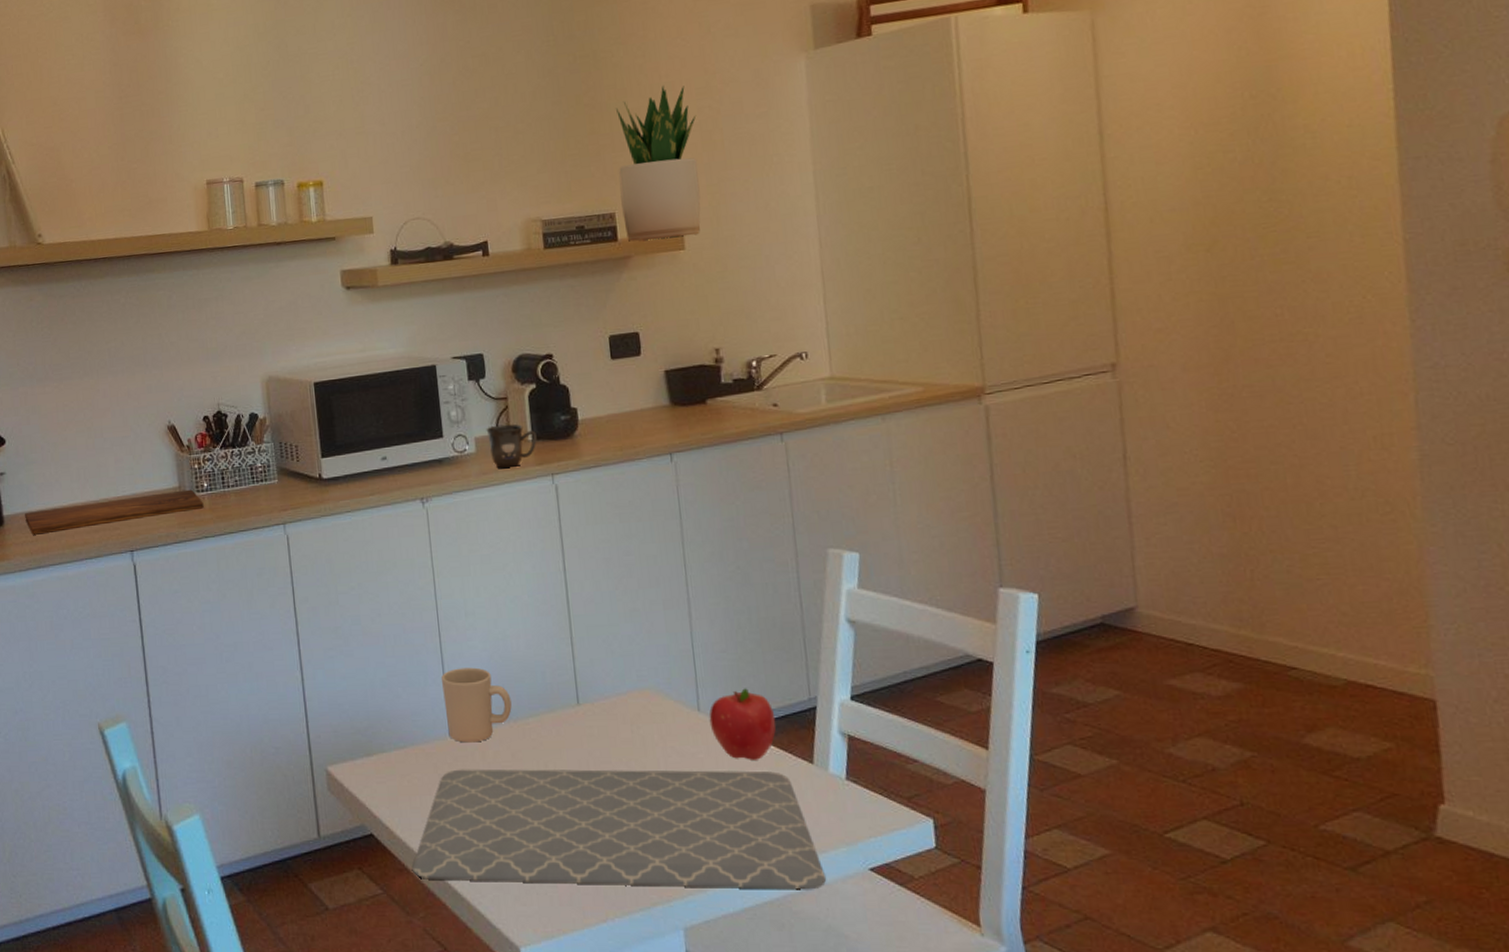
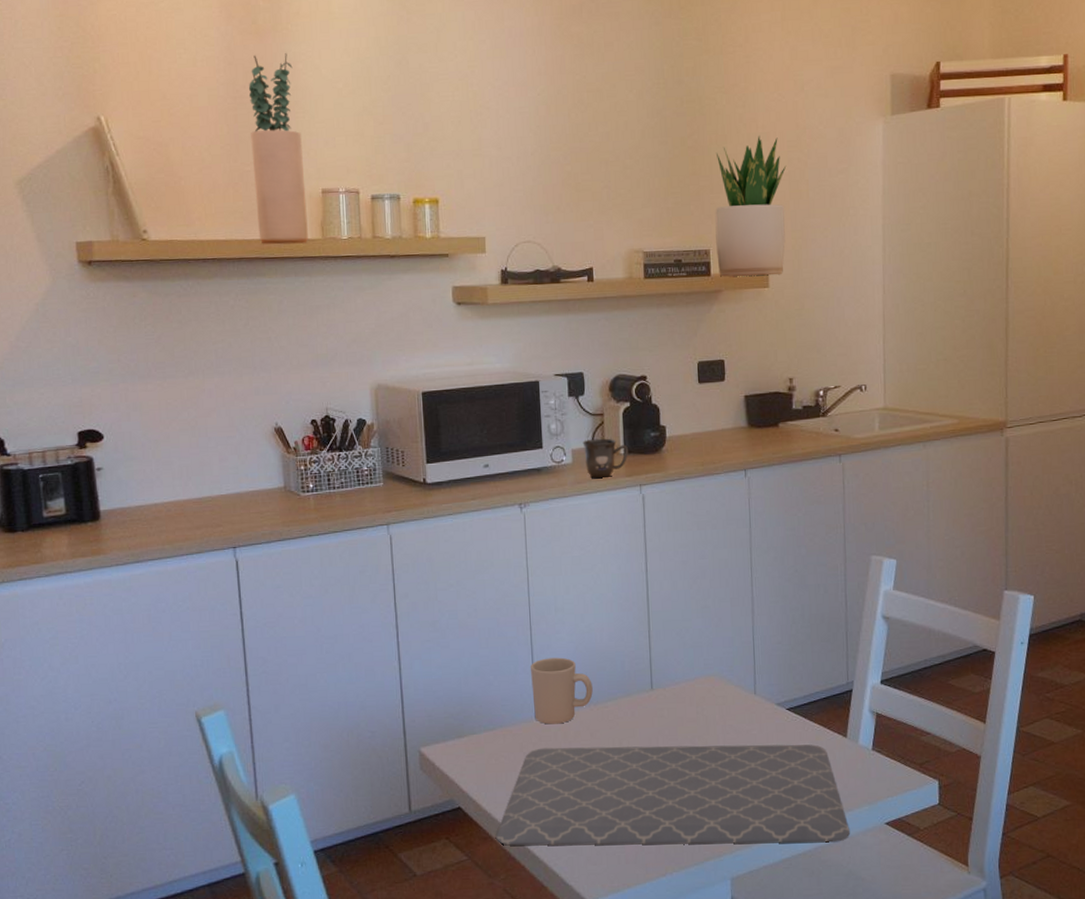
cutting board: present [25,489,204,535] -> none [123,490,309,530]
vase: none [133,49,195,240] -> present [248,53,308,245]
fruit: present [709,688,777,760] -> none [763,674,819,735]

